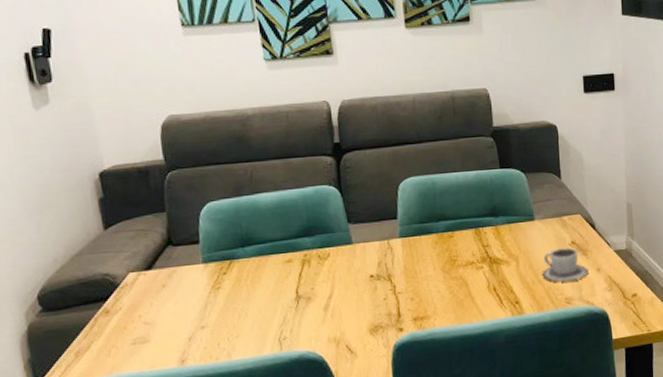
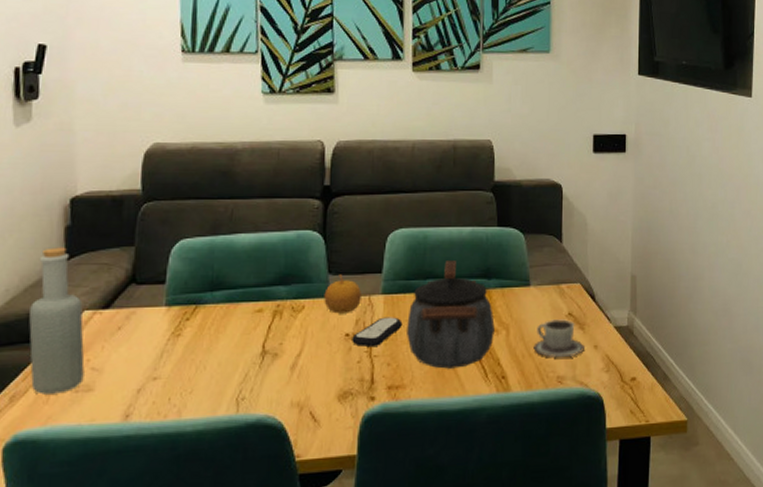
bottle: none [79,218,139,349] -> present [29,247,85,395]
fruit: none [346,223,381,259] -> present [324,274,361,314]
remote control: none [376,257,421,285] -> present [352,317,403,347]
kettle: none [425,203,506,300] -> present [407,261,495,369]

